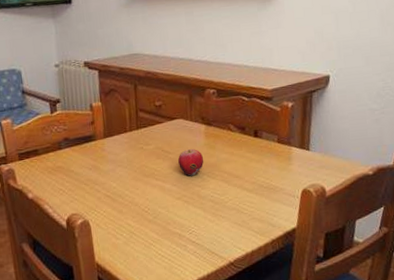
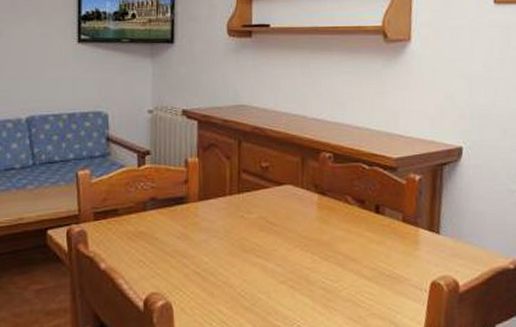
apple: present [178,148,204,176] -> none [285,221,316,255]

